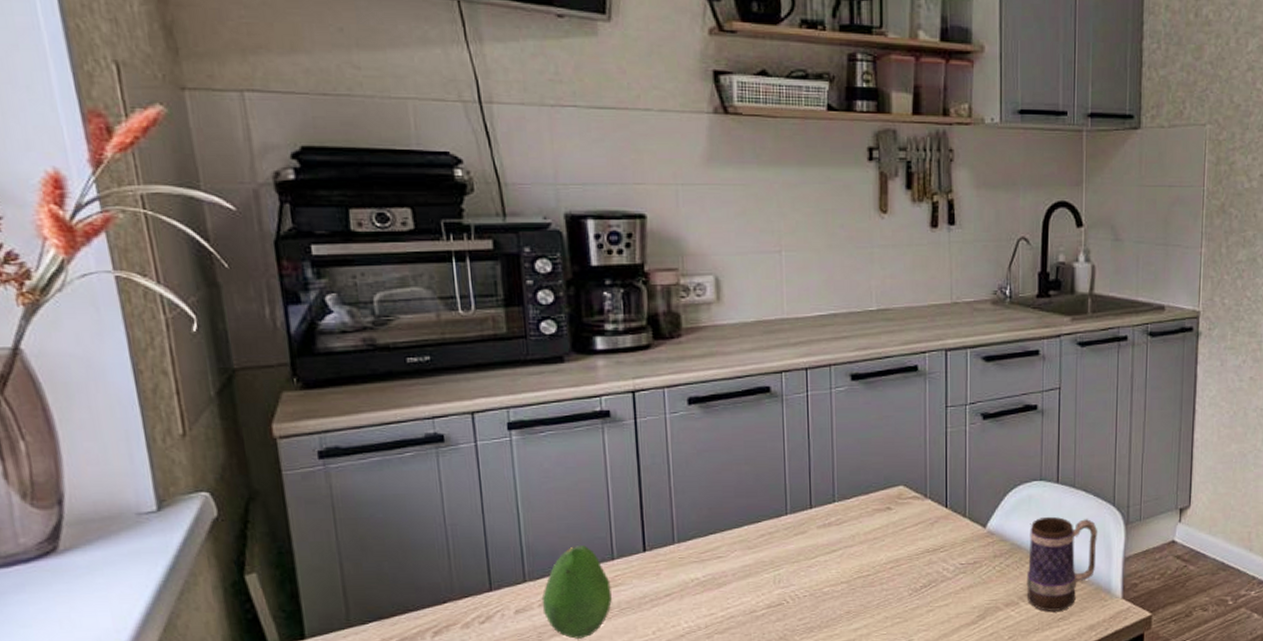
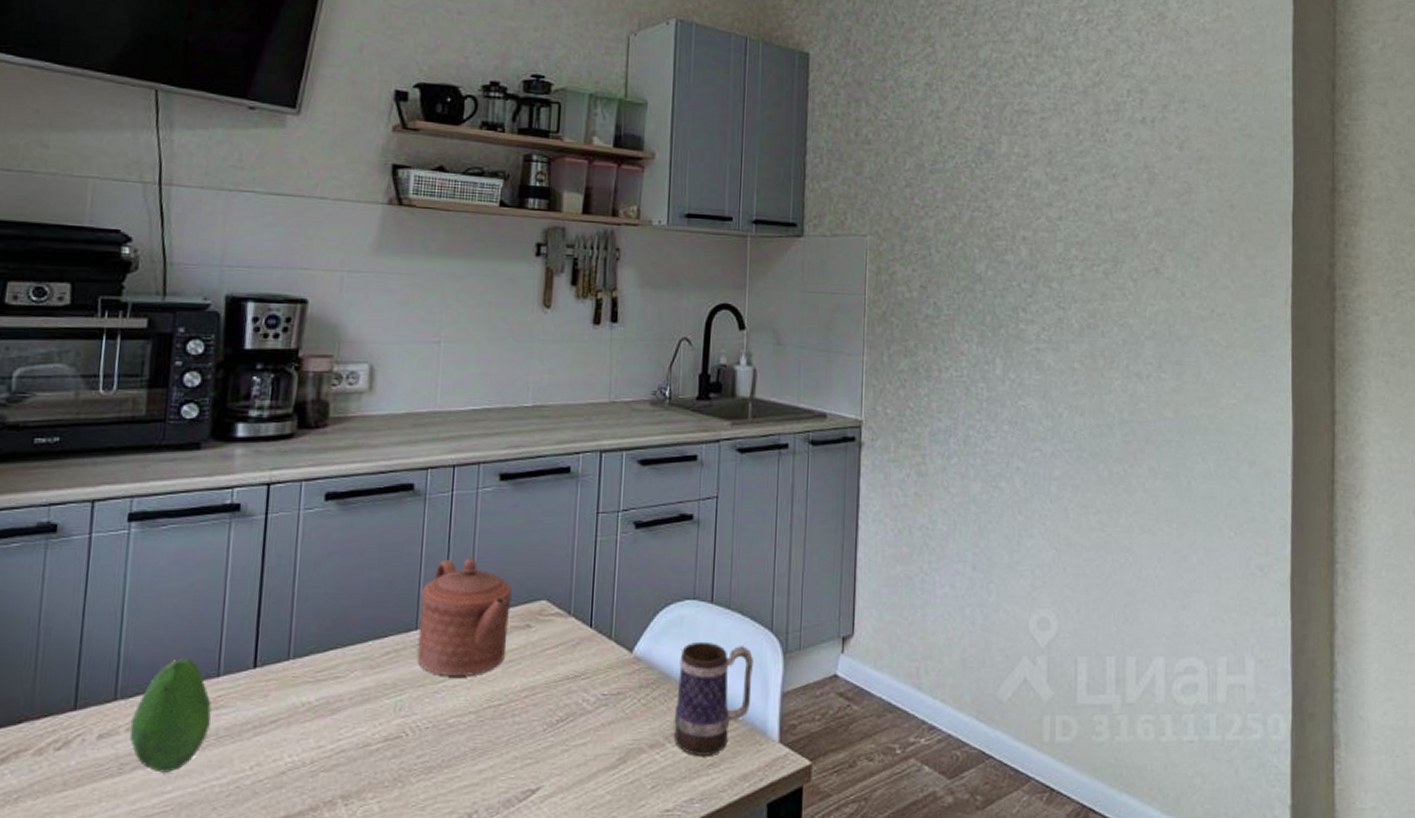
teapot: none [787,451,871,553] -> present [417,558,512,676]

